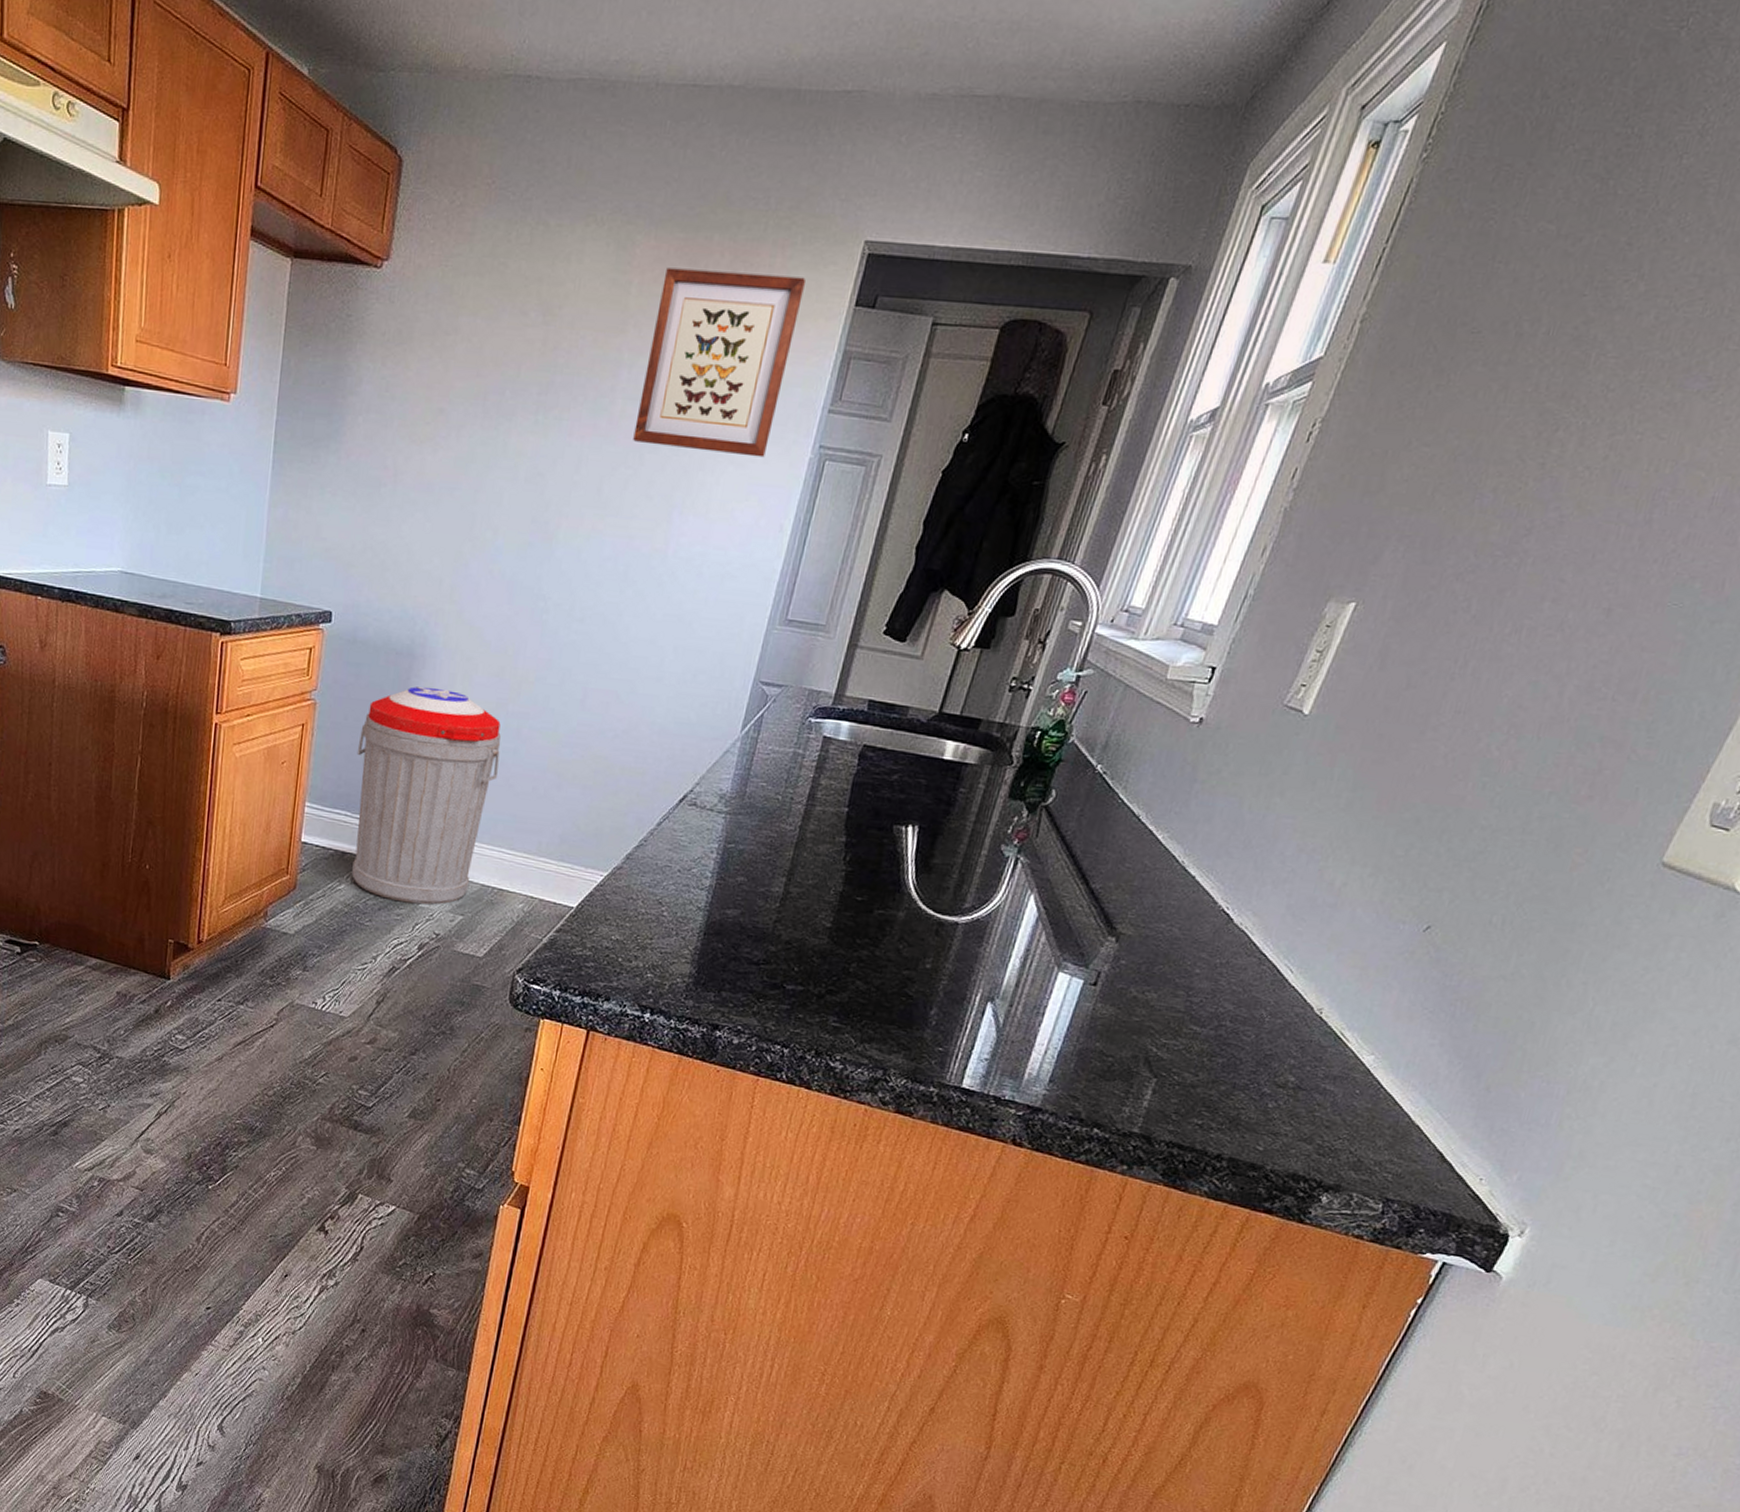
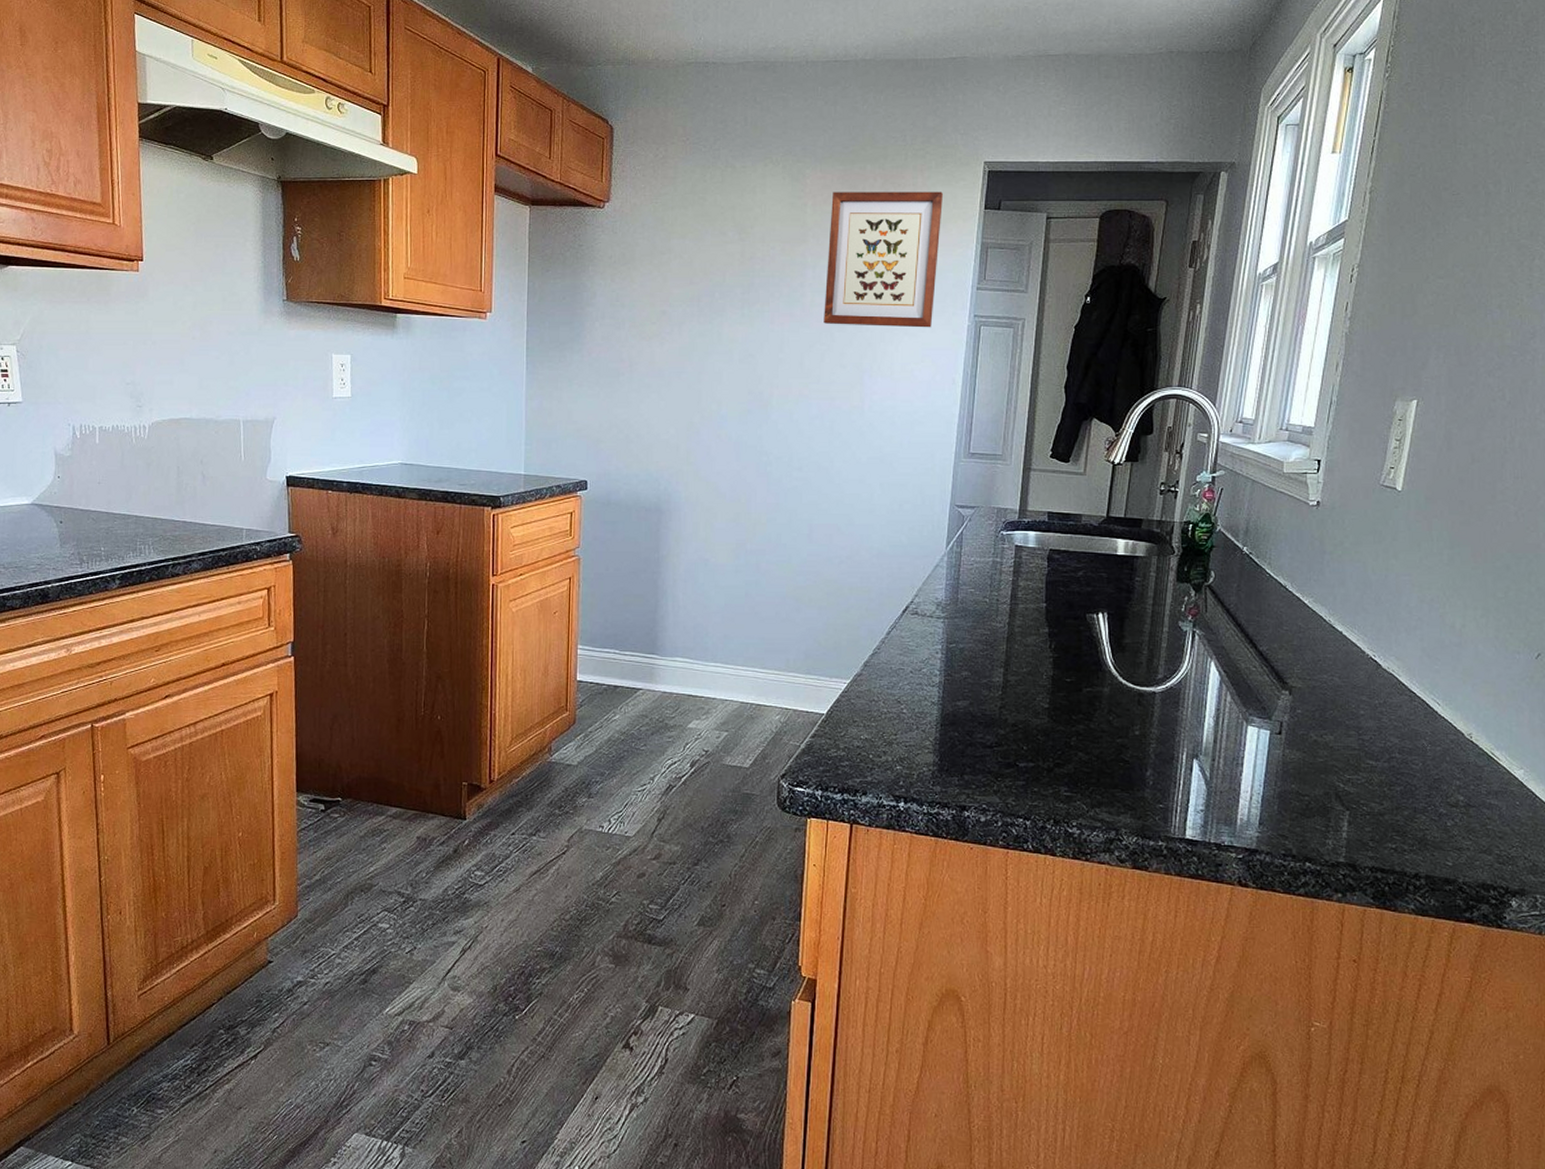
trash can: present [352,686,501,905] -> none [619,536,745,726]

